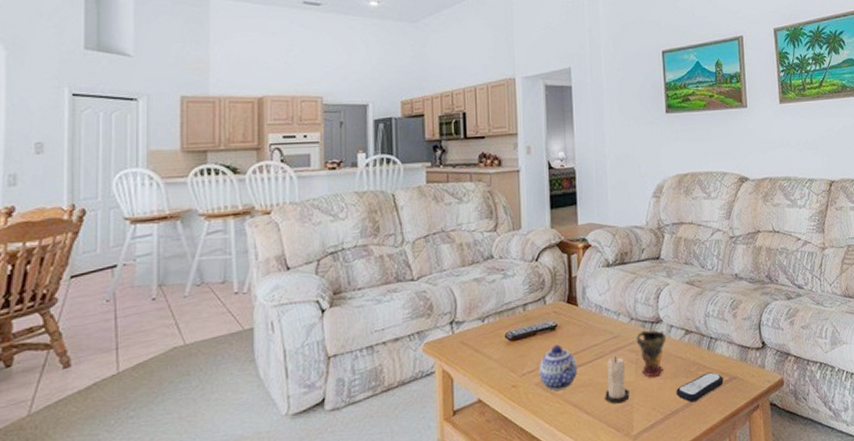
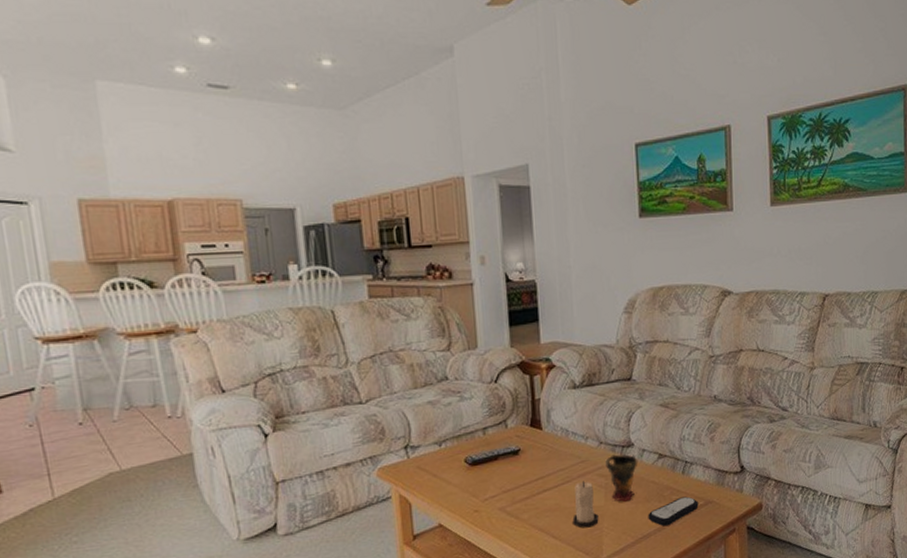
teapot: present [539,344,577,391] -> none [502,469,543,515]

